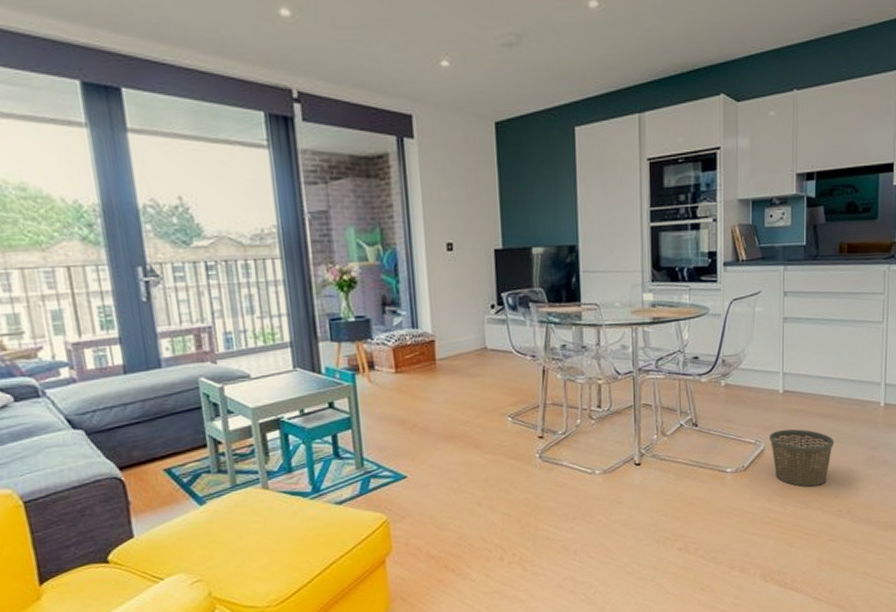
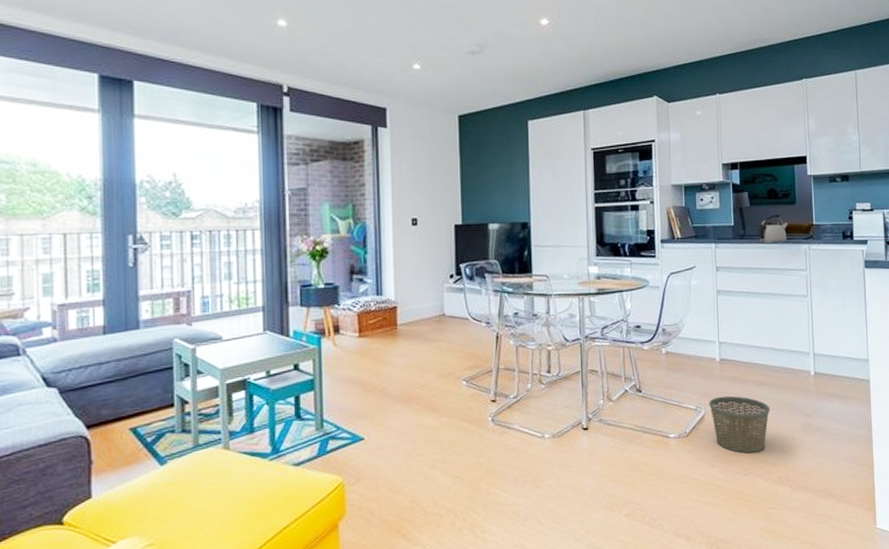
kettle: none [833,231,868,265] -> present [758,214,788,243]

